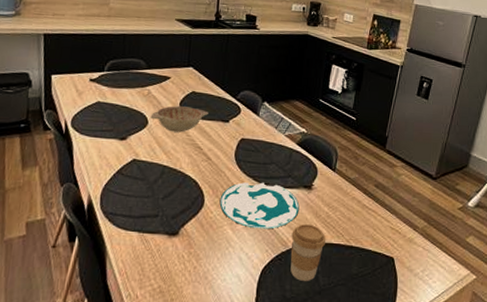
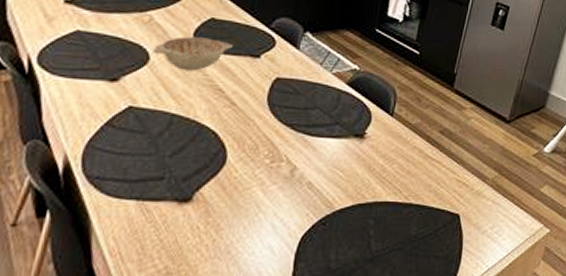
plate: present [219,182,300,229] -> none [247,131,349,189]
coffee cup: present [290,224,326,281] -> none [336,181,380,248]

